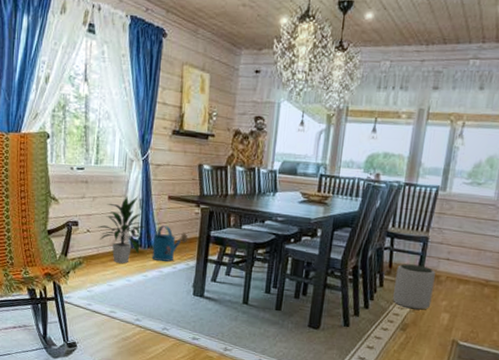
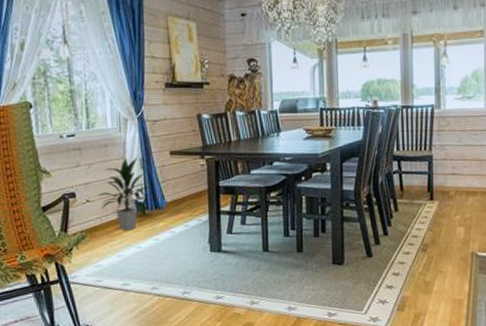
watering can: present [151,224,188,262] -> none [159,182,197,222]
plant pot: present [393,264,436,310] -> none [408,184,446,229]

